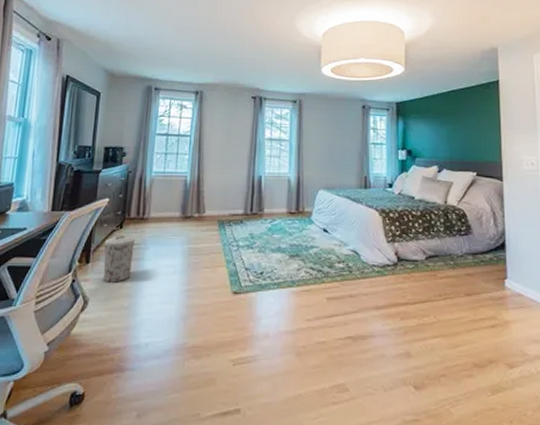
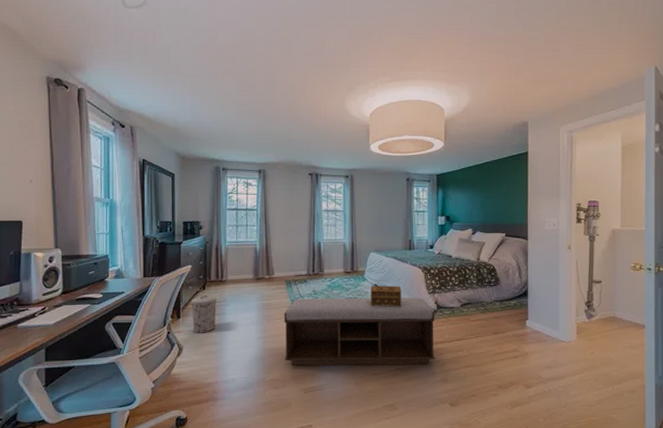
bench: none [211,243,395,333] -> present [284,297,435,366]
decorative box: none [318,230,355,257] -> present [370,285,402,307]

